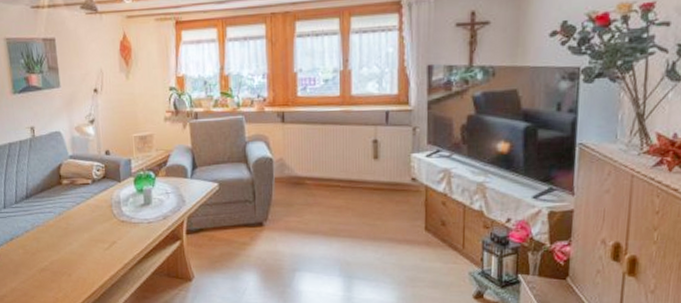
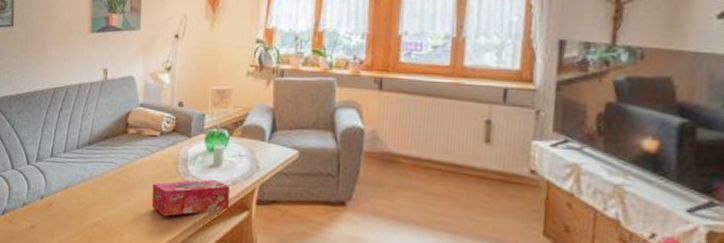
tissue box: none [91,216,162,254] -> present [151,179,230,217]

